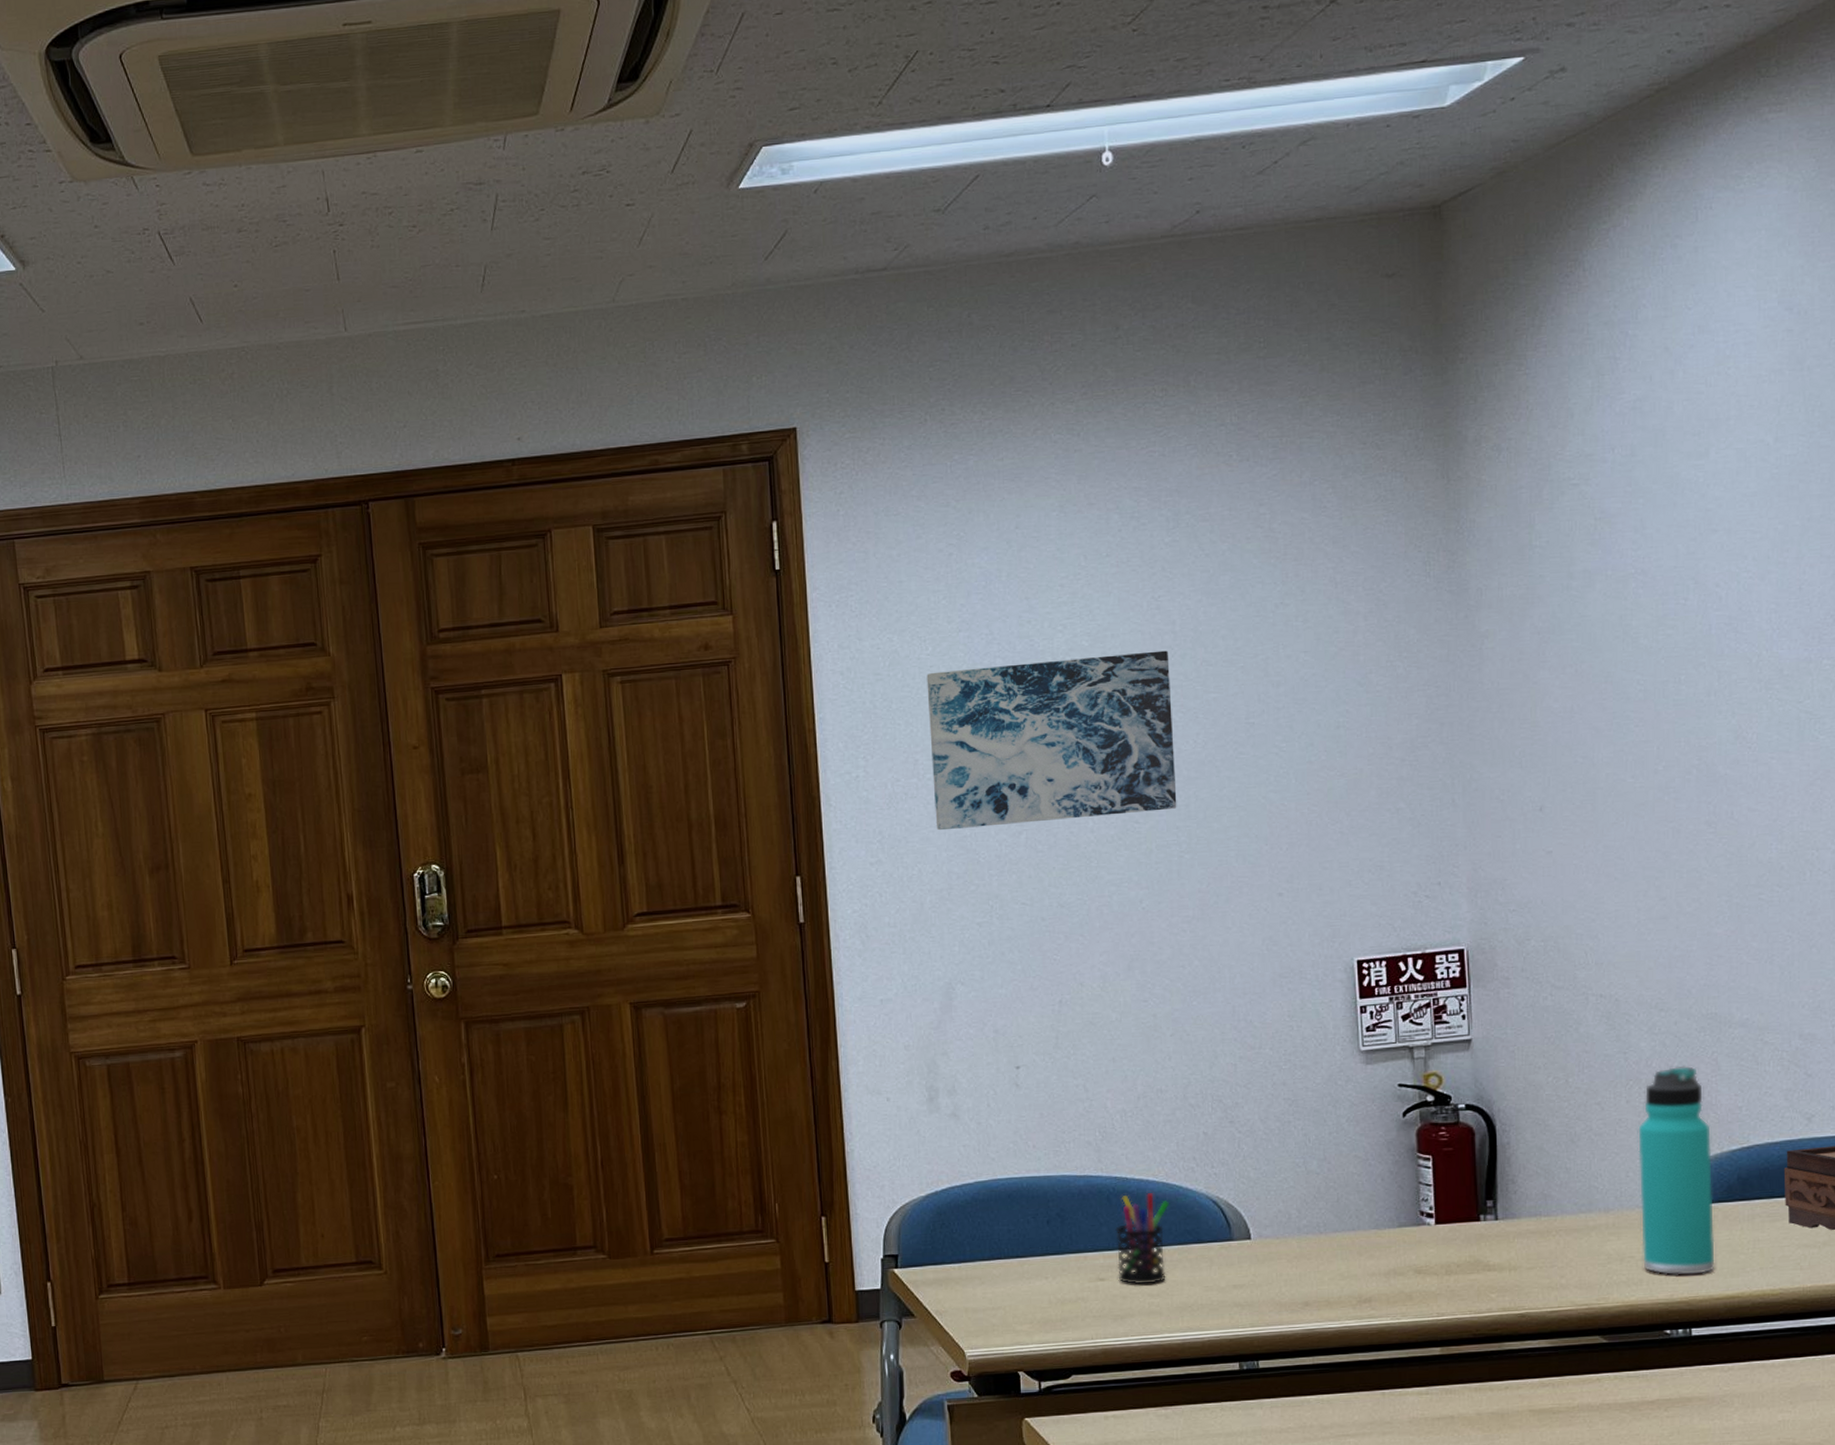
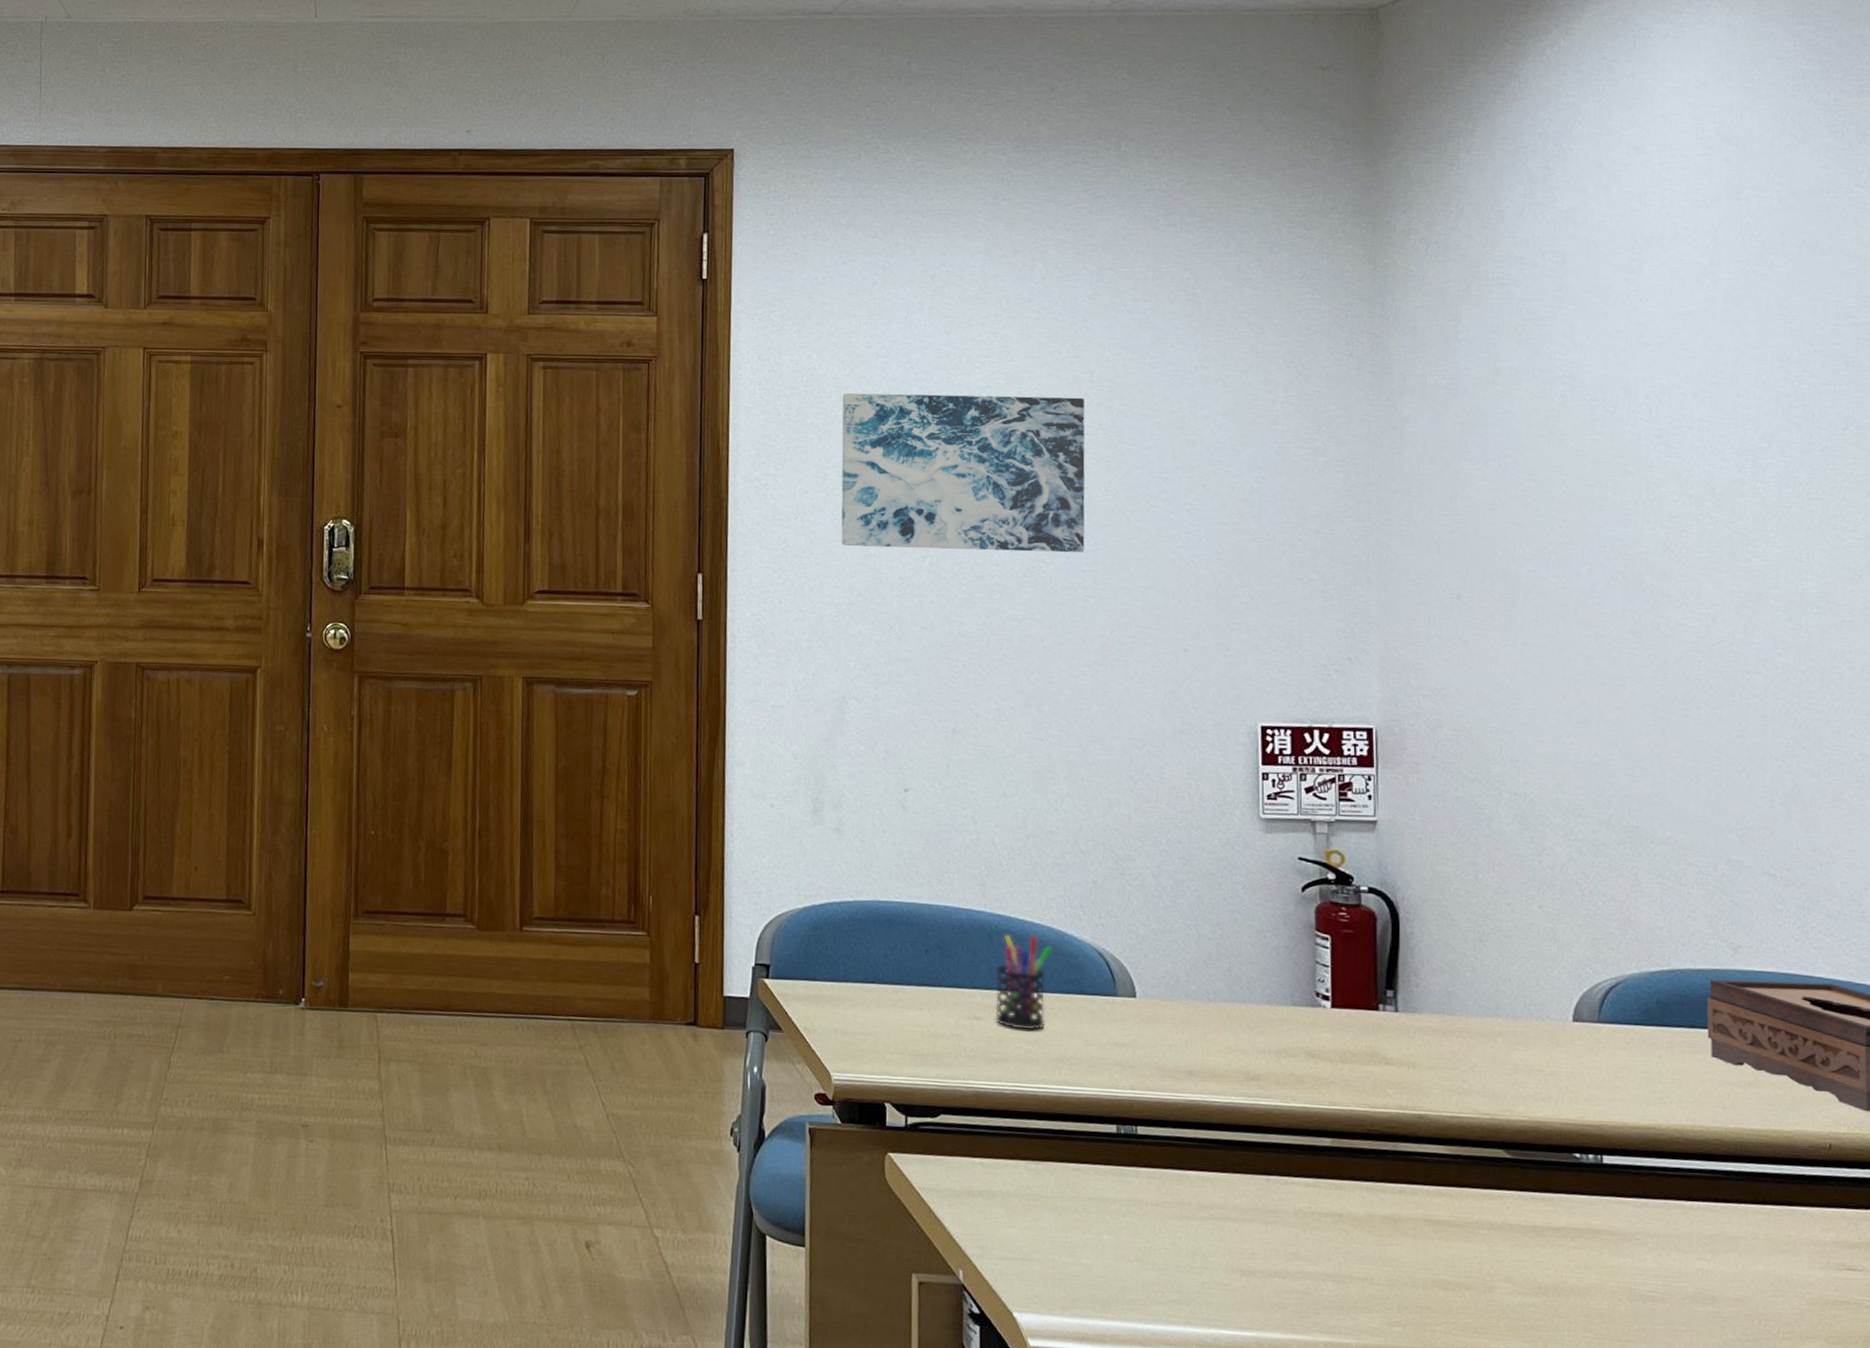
thermos bottle: present [1638,1066,1715,1275] -> none [1550,876,1631,1099]

